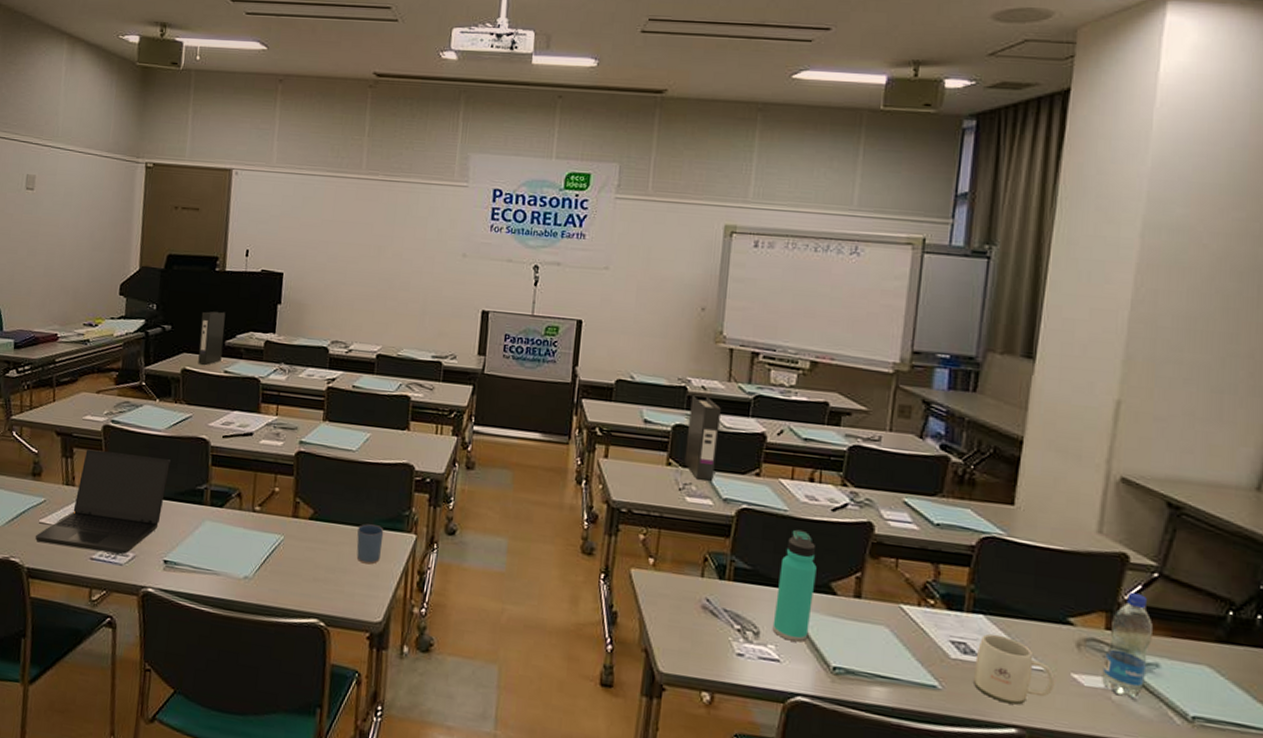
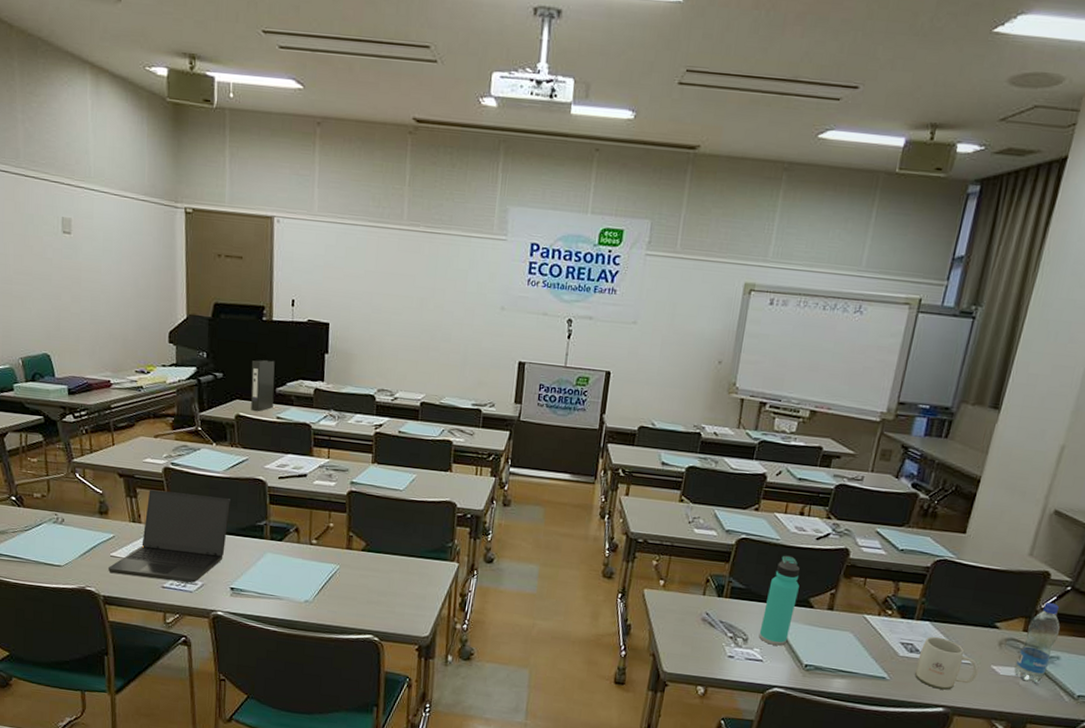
mug: present [356,524,384,564] -> none [405,554,430,589]
binder: present [684,396,722,483] -> none [695,441,730,516]

